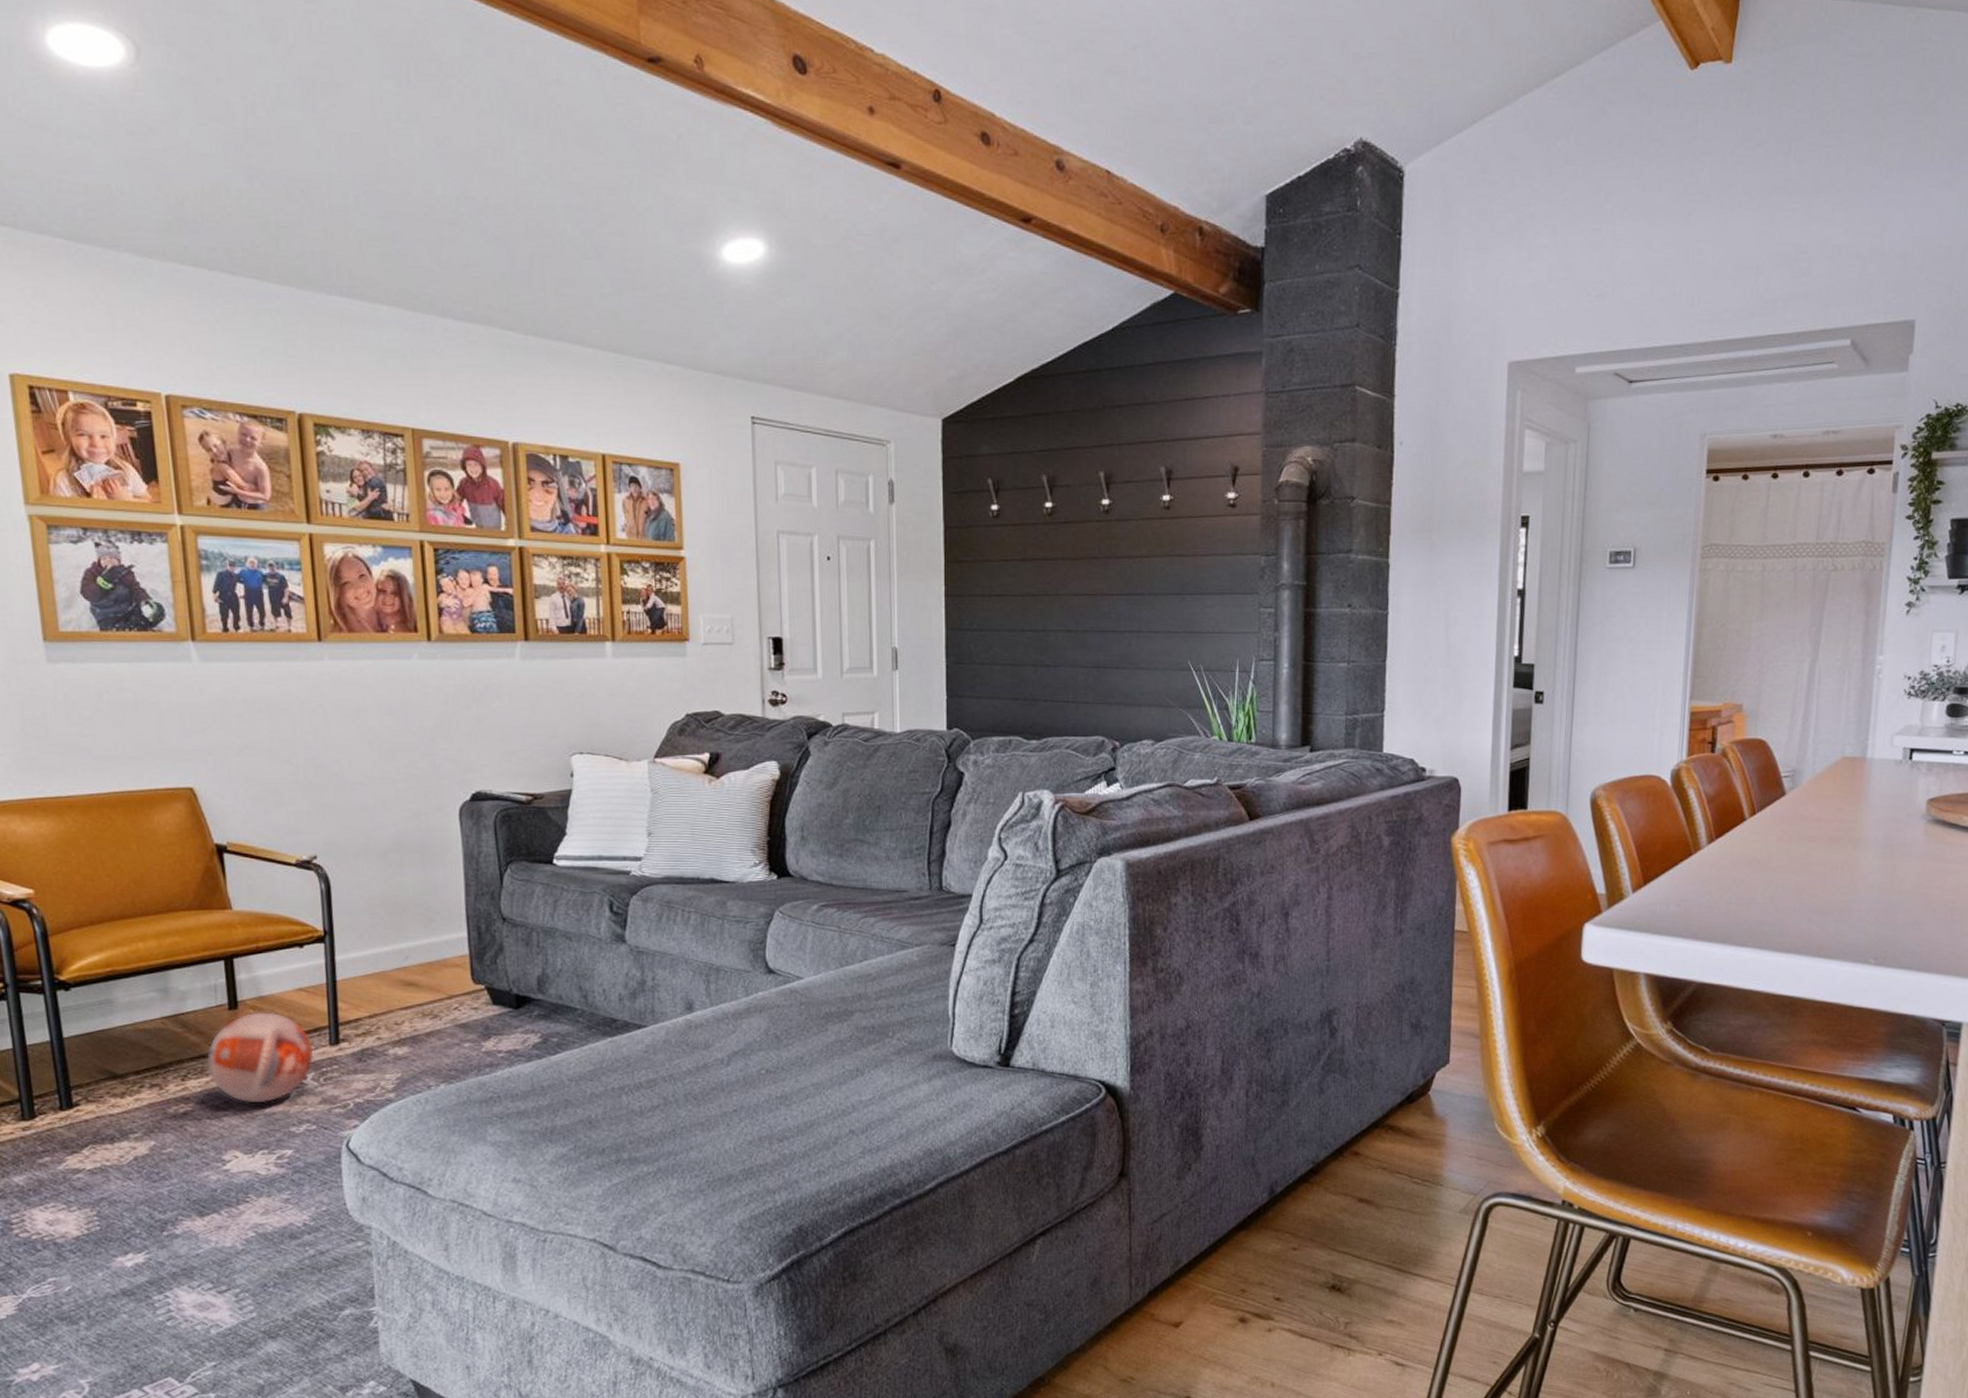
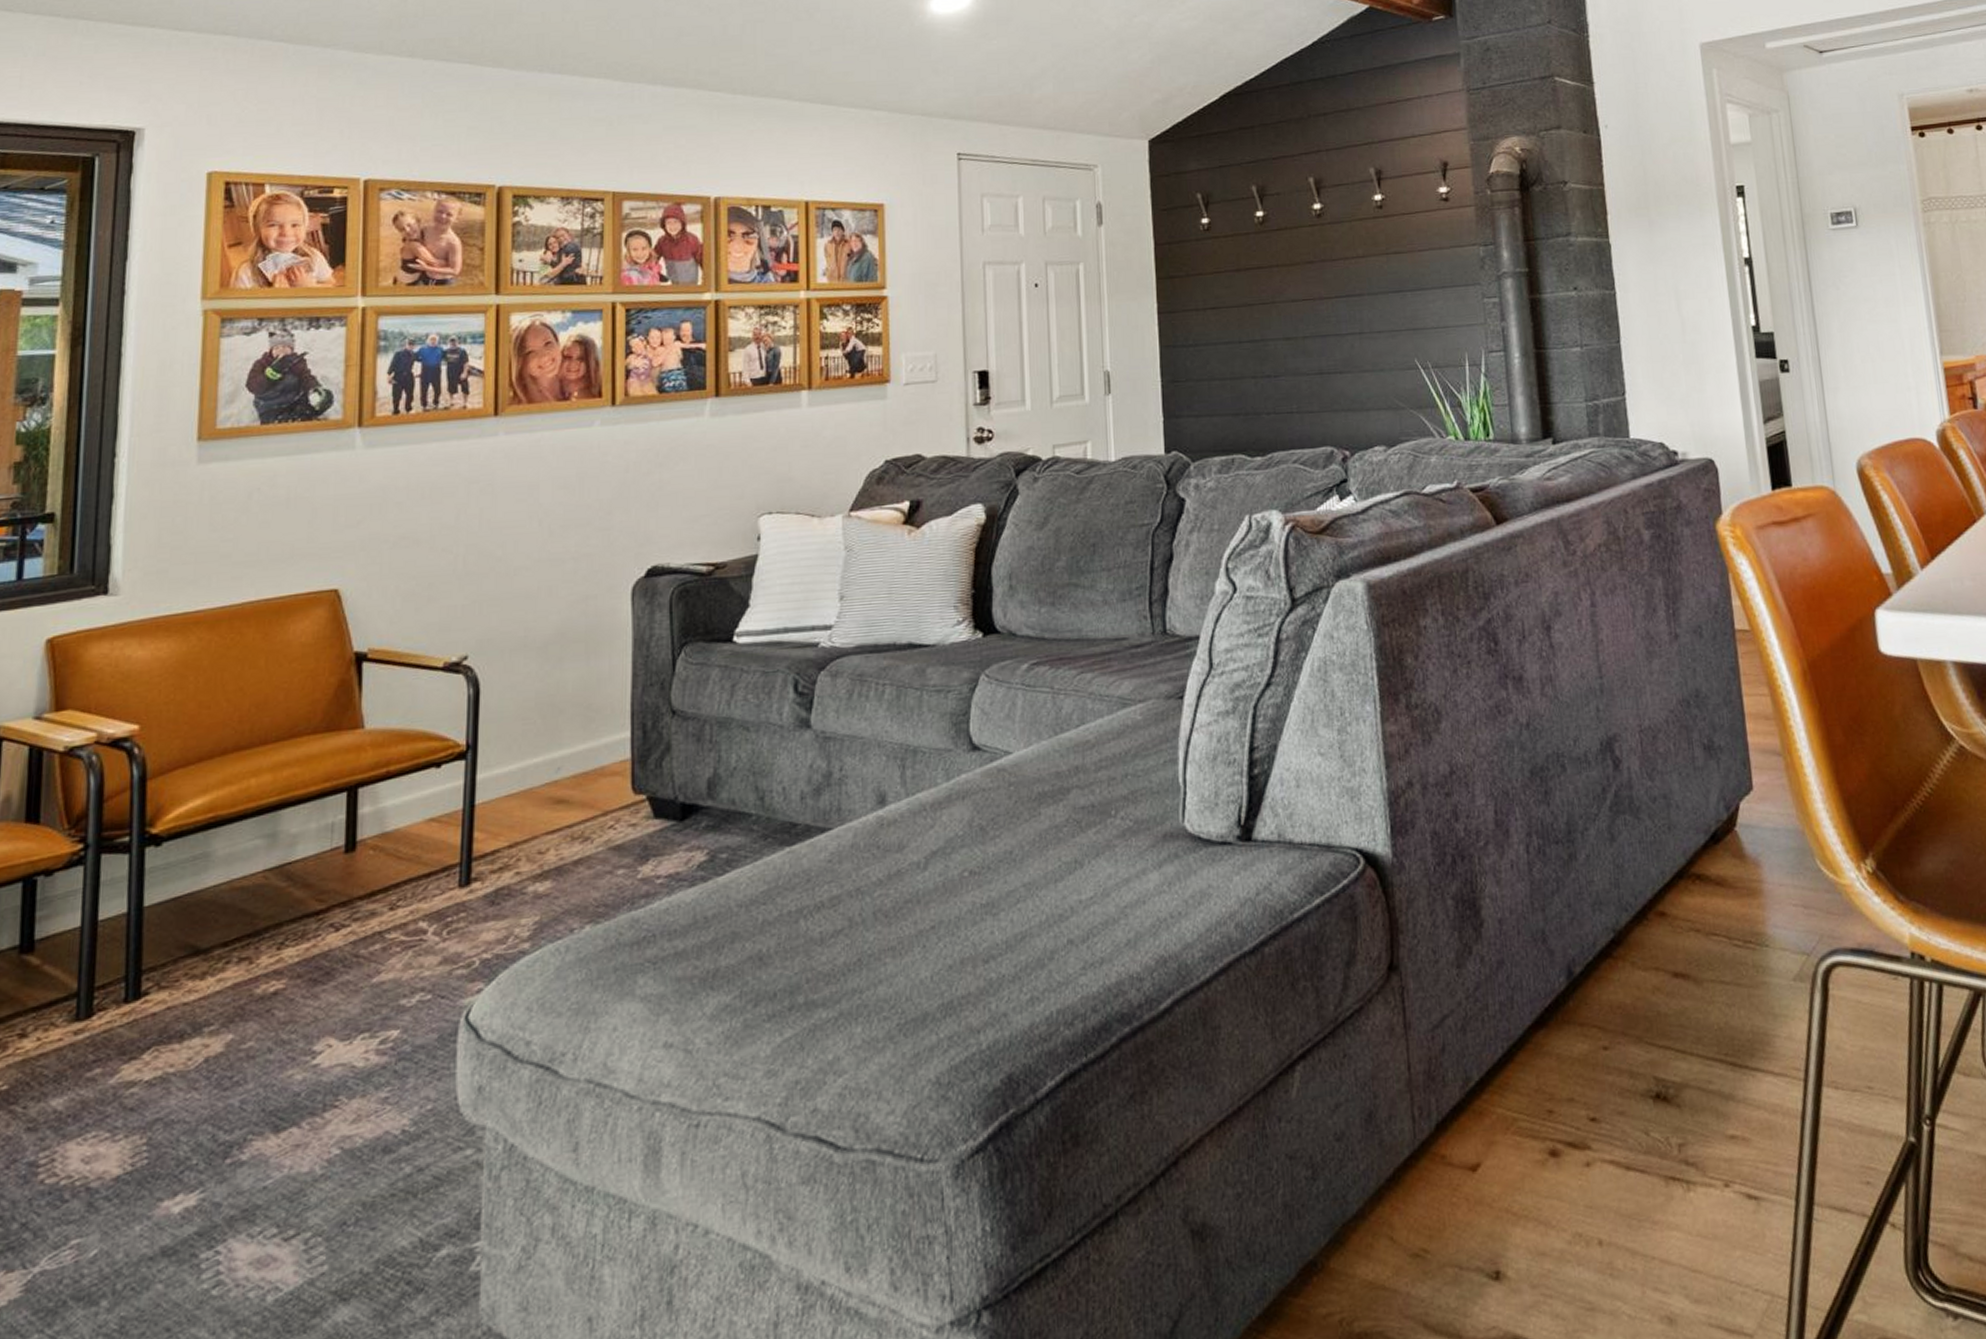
ball: present [206,1012,314,1103] -> none [309,851,439,973]

